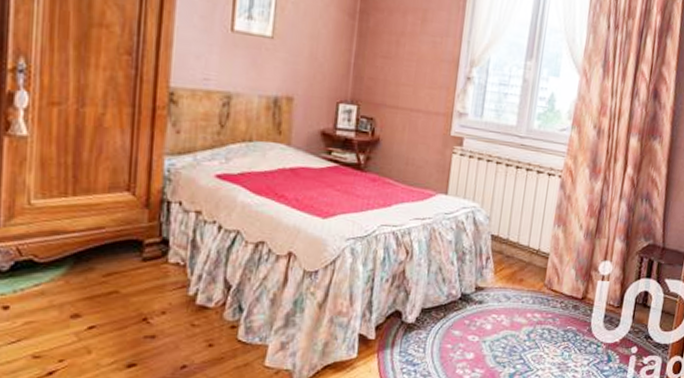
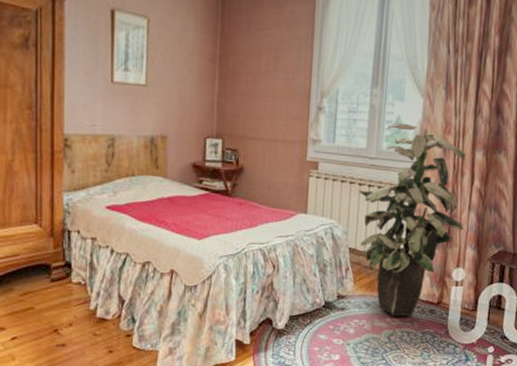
indoor plant: none [503,100,620,312] -> present [358,123,466,316]

